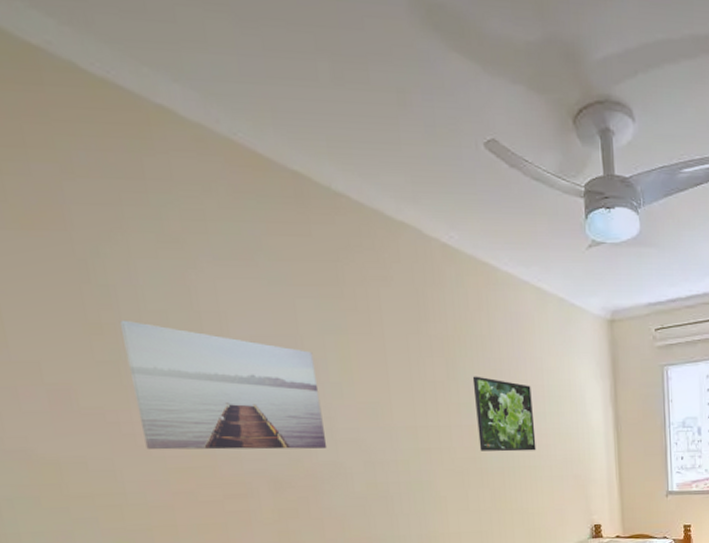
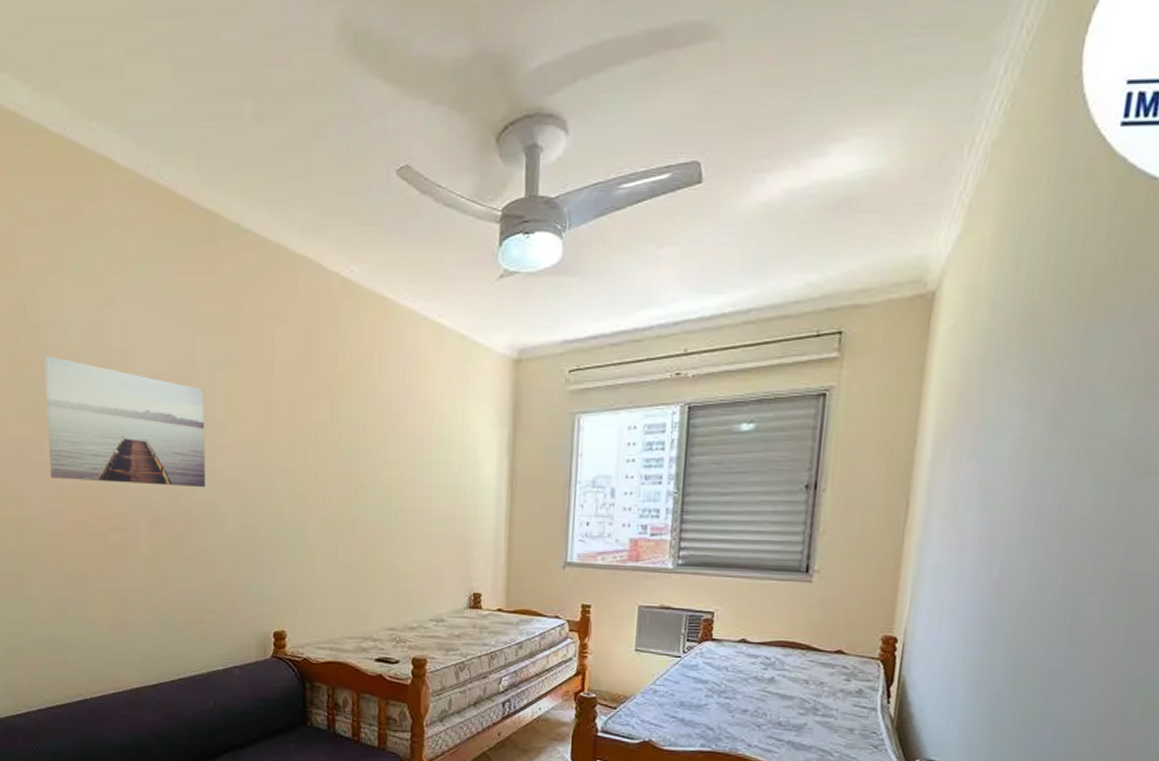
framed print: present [472,376,537,452] -> none [356,418,418,504]

